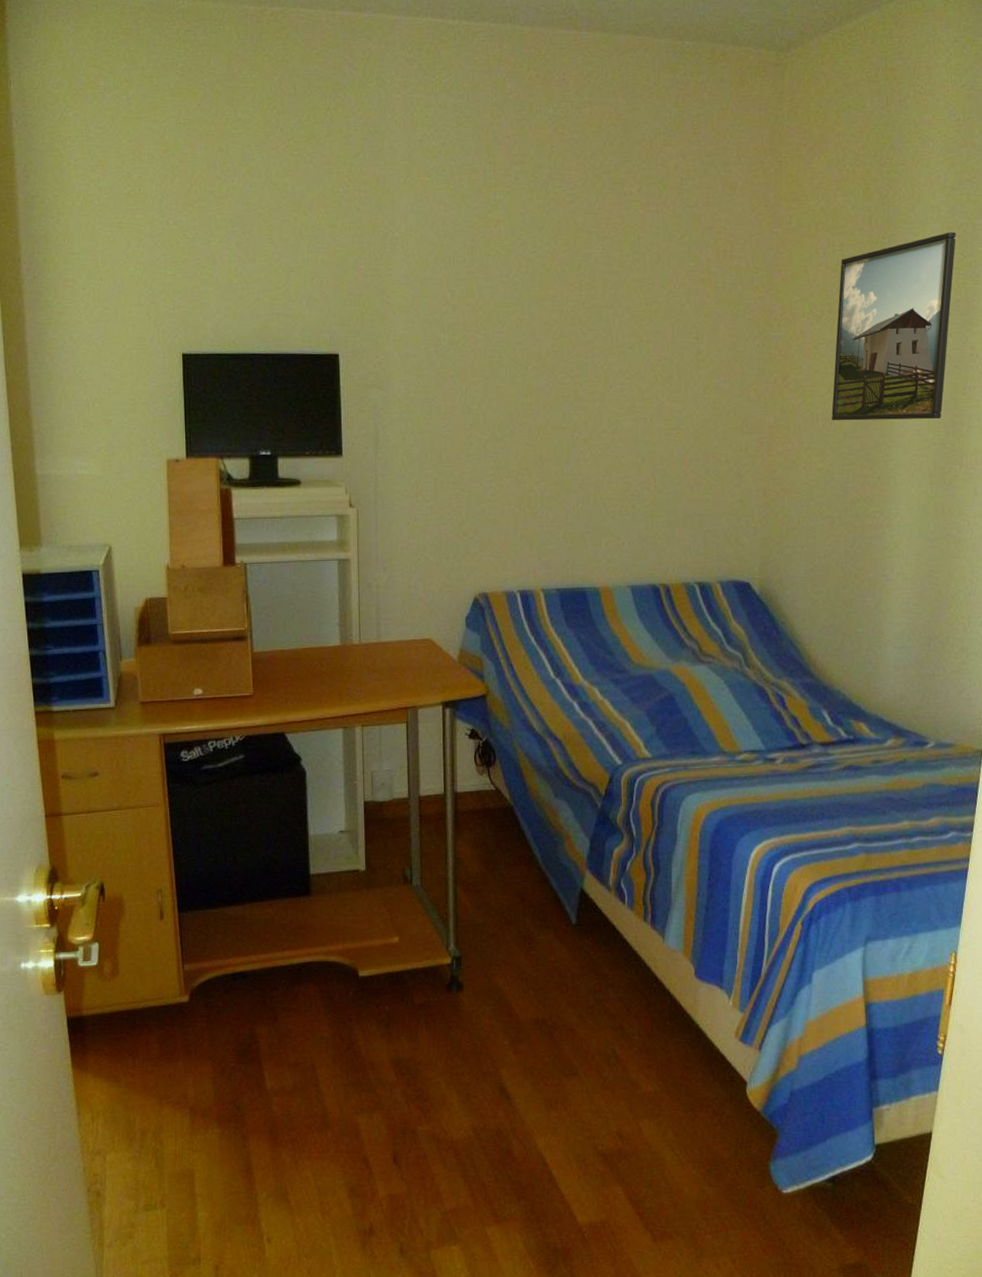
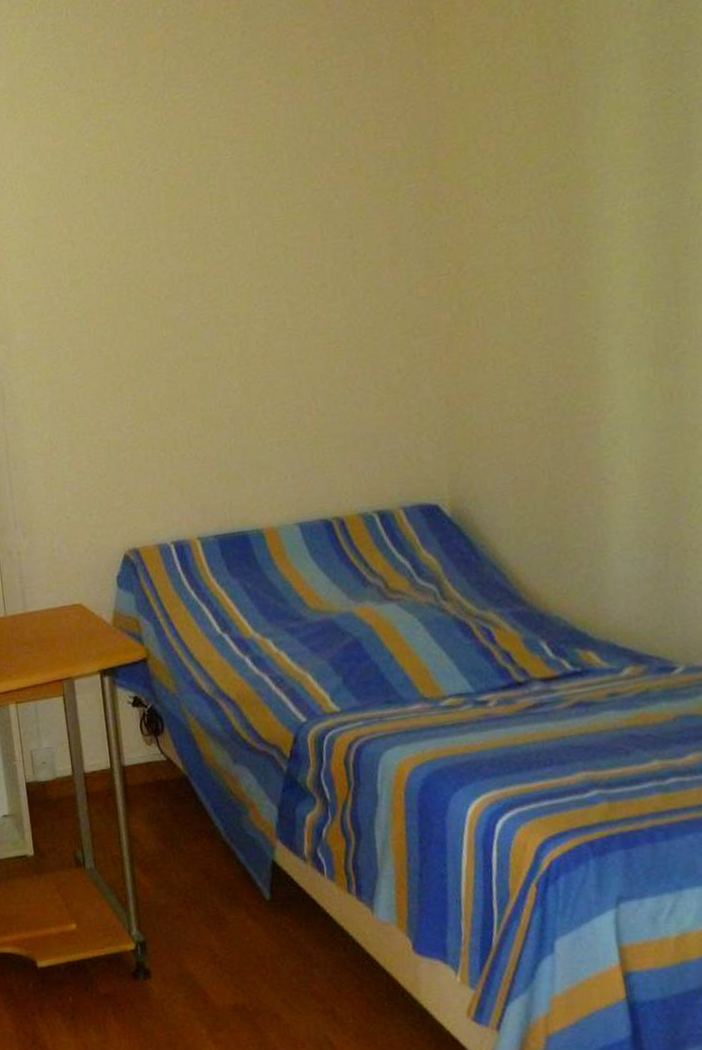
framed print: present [831,231,956,421] -> none [516,65,661,309]

